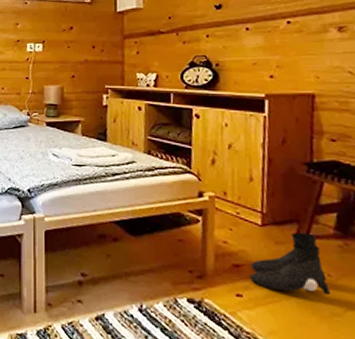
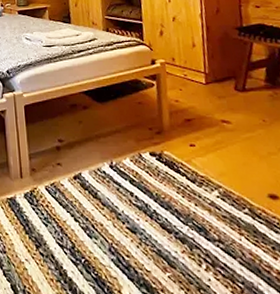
boots: present [249,232,332,296] -> none [199,86,267,138]

